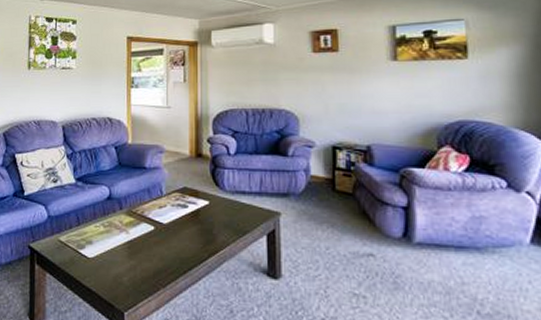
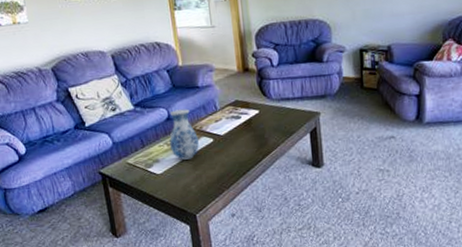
vase: none [107,189,138,246] -> present [169,109,199,160]

